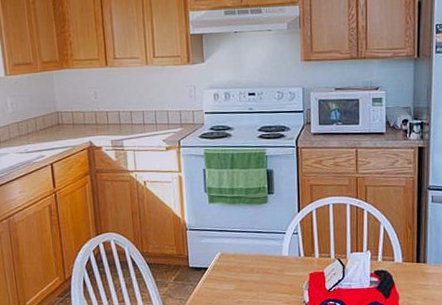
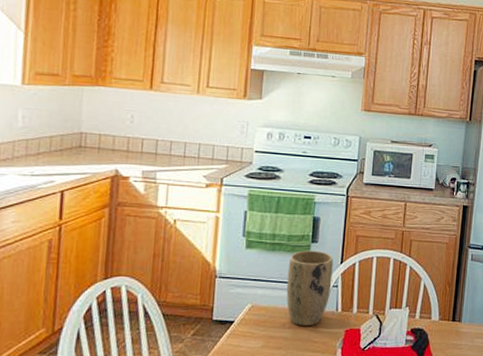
plant pot: none [249,201,292,271] -> present [286,250,334,327]

